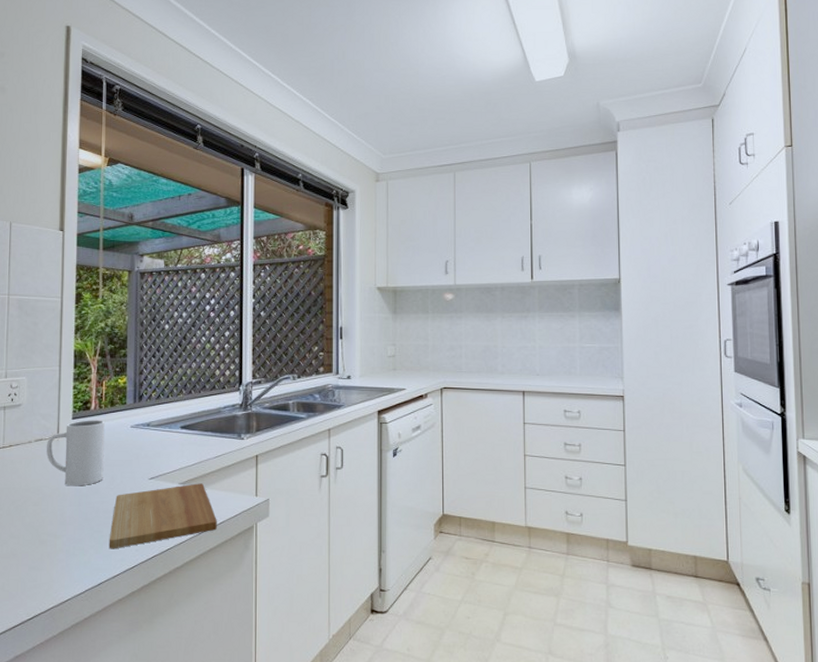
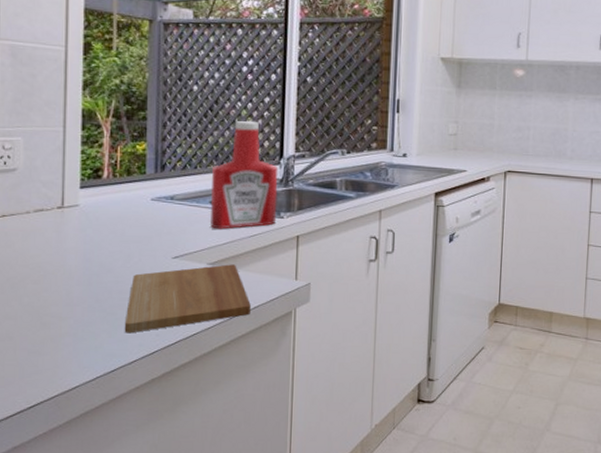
mug: present [46,420,105,486] -> none [47,190,120,264]
ketchup bottle: none [181,353,238,451] -> present [211,120,279,229]

